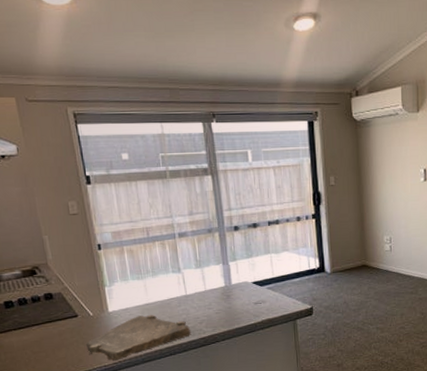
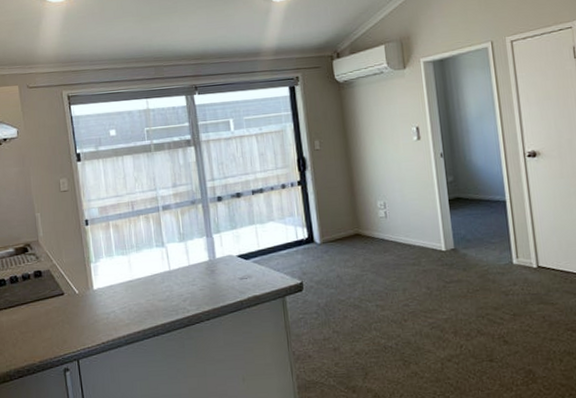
cutting board: present [85,315,192,361] -> none [70,292,175,342]

